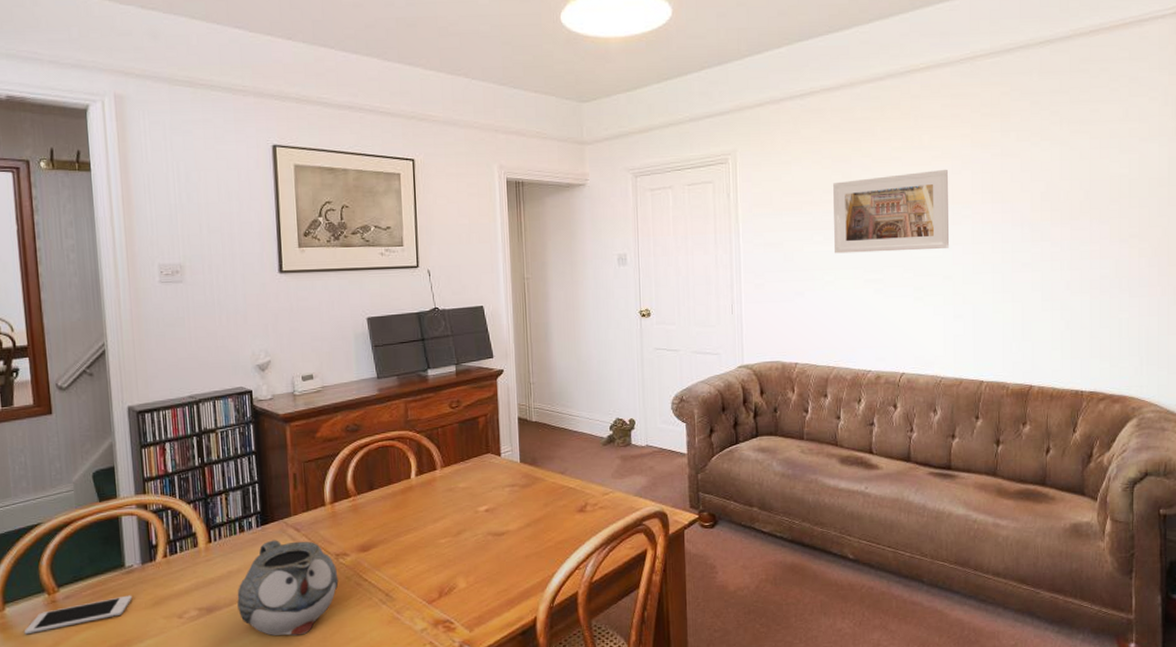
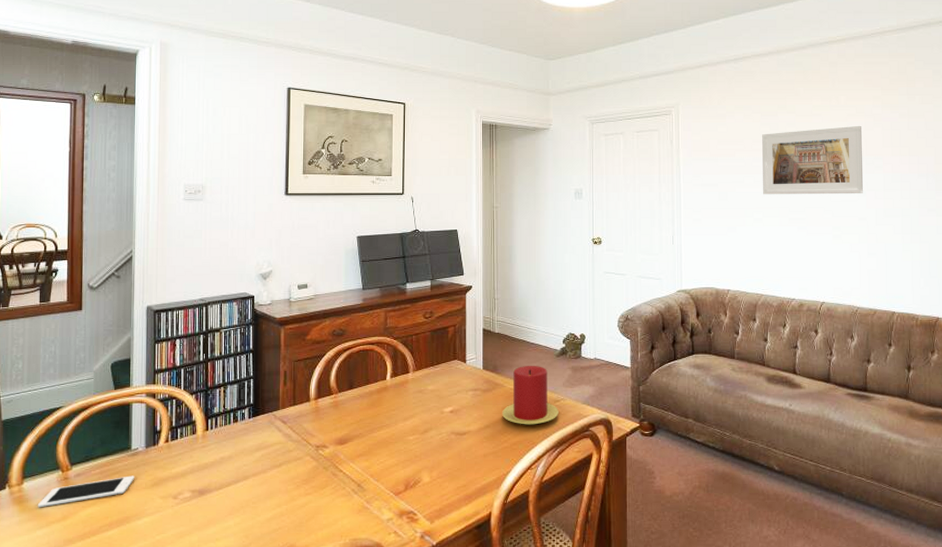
teapot: present [237,540,339,636] -> none [226,430,317,520]
candle: none [544,456,608,522] -> present [502,366,559,425]

